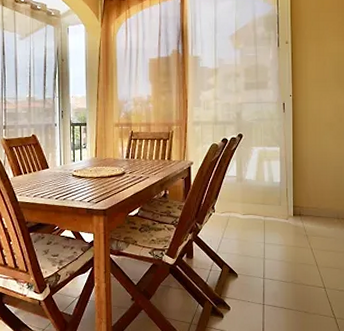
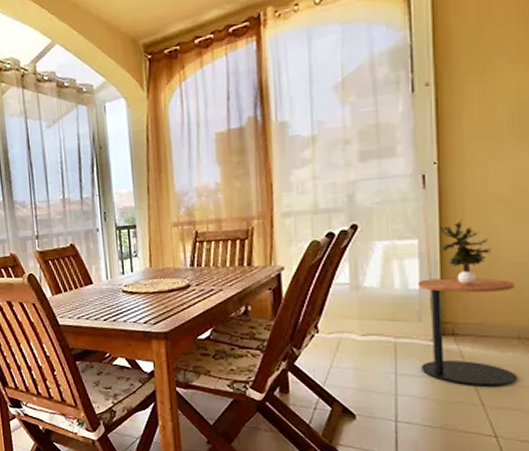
side table: none [279,175,337,252] -> present [417,277,518,386]
potted plant: none [292,136,323,180] -> present [439,220,492,285]

